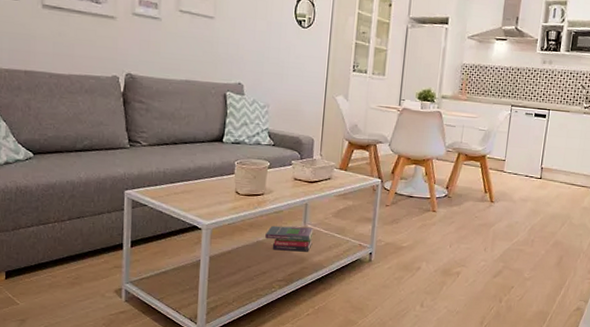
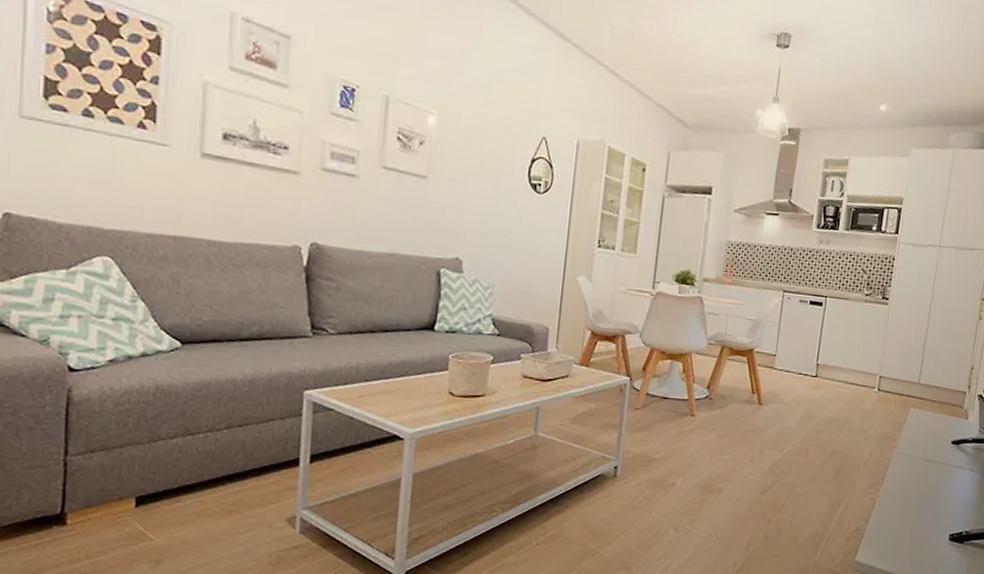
books: present [265,225,314,252] -> none [485,434,546,467]

